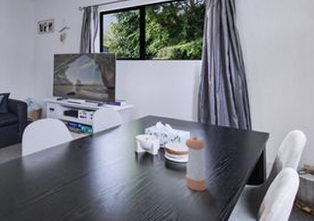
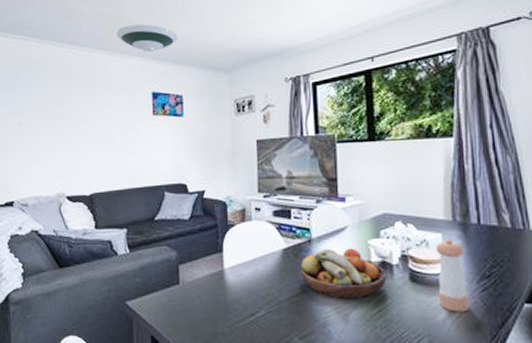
fruit bowl: none [83,141,148,181] -> present [300,248,387,299]

